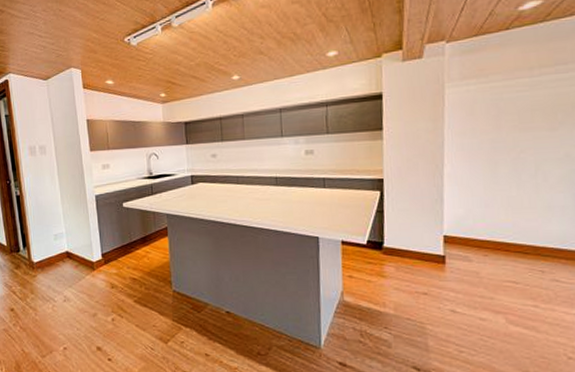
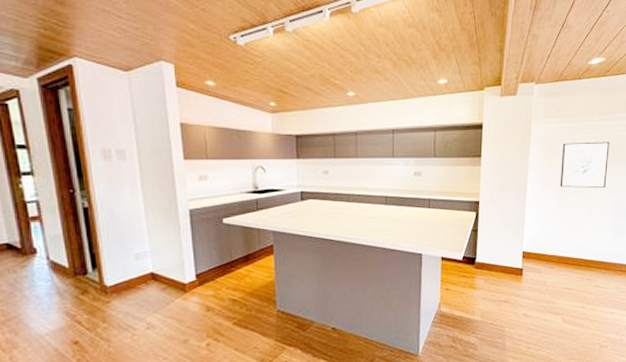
wall art: none [489,99,560,159] -> present [560,141,609,188]

